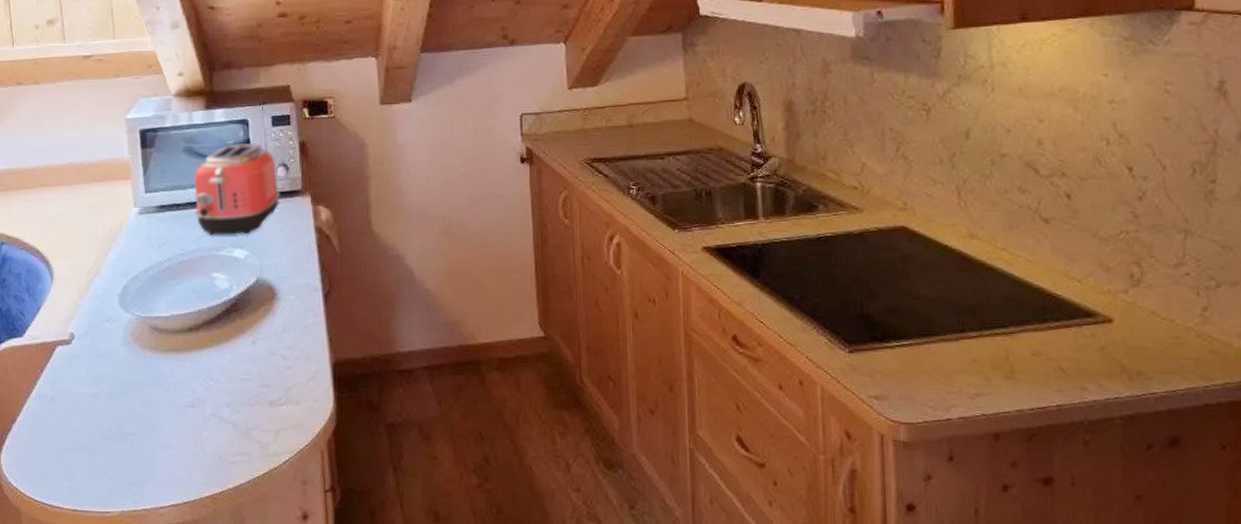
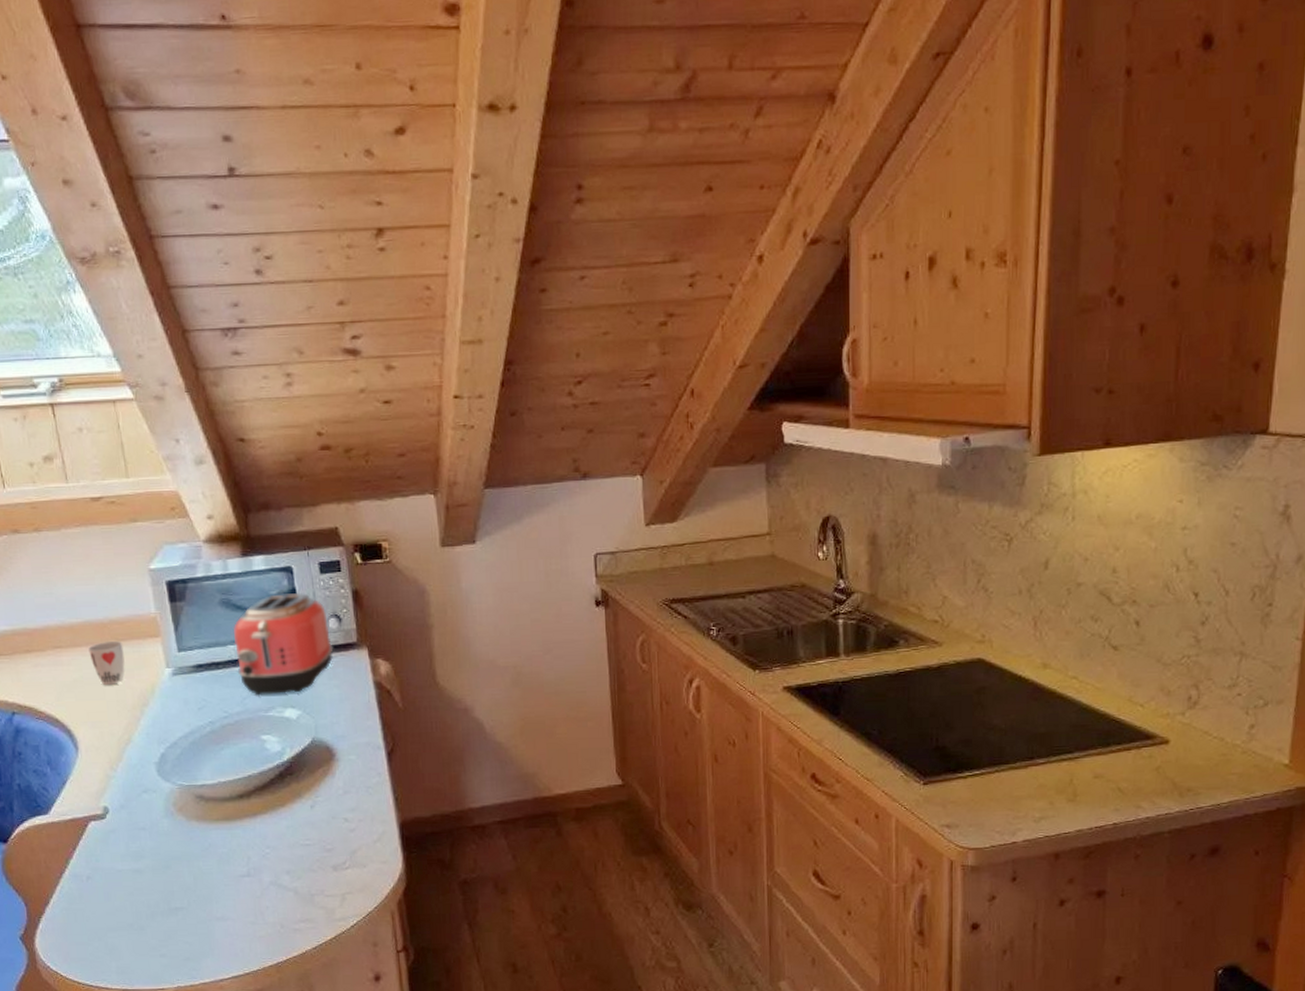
cup: none [70,182,99,221] -> present [88,641,125,685]

